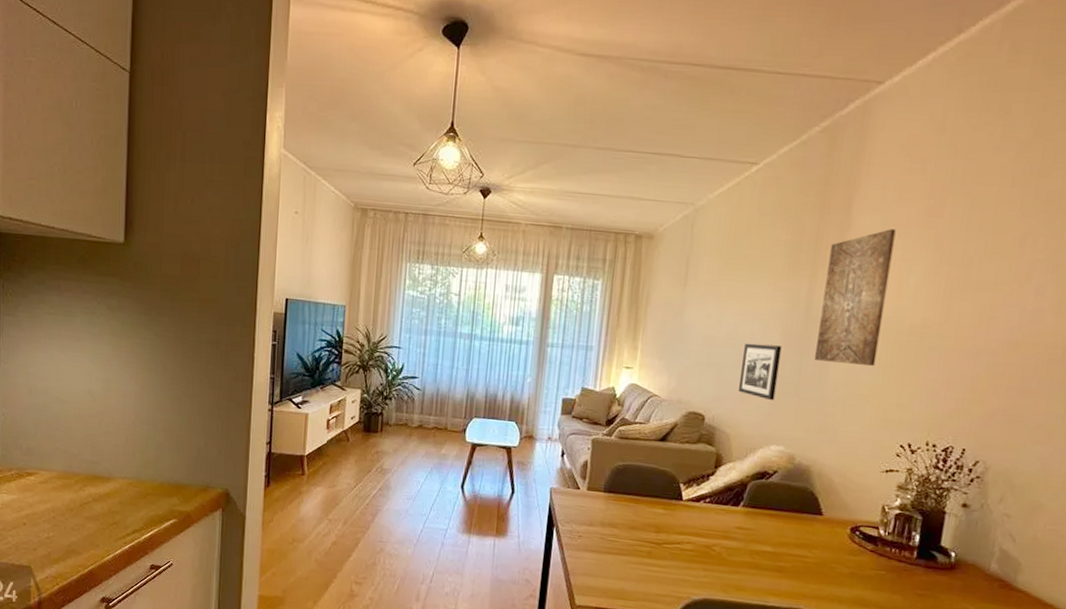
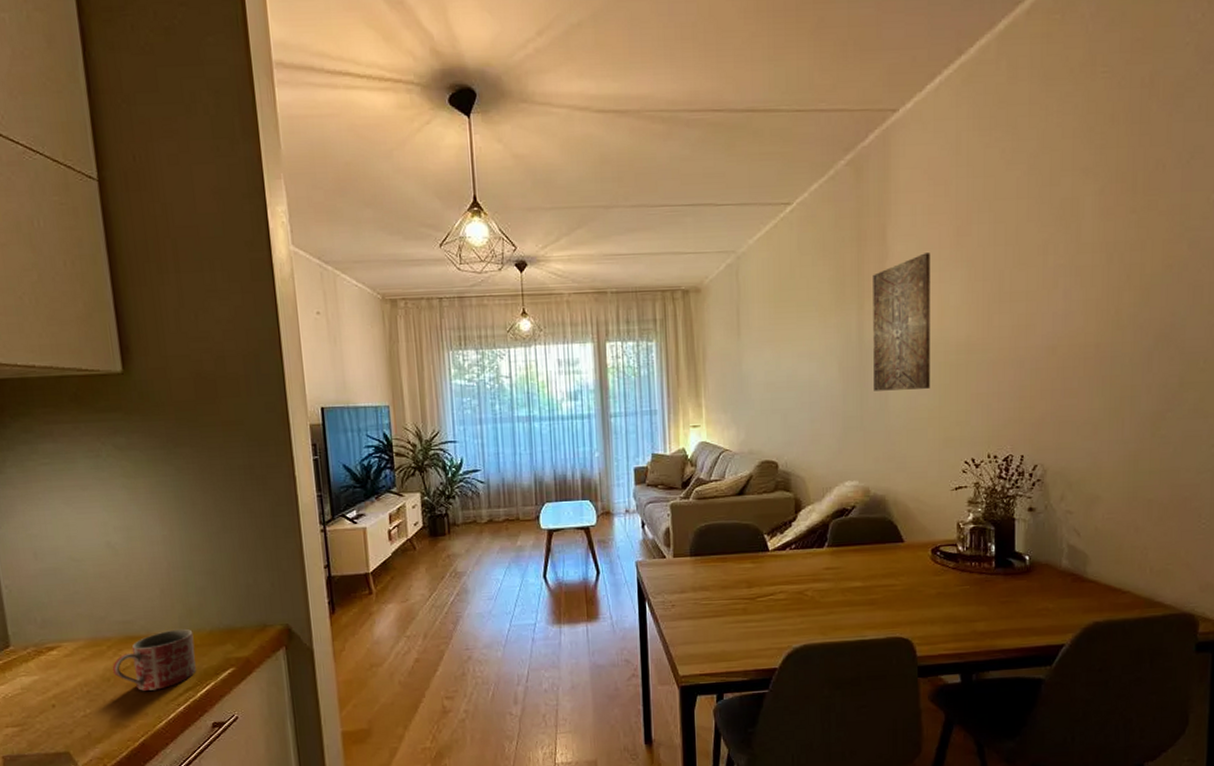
mug: none [76,476,147,527] -> present [112,628,196,691]
picture frame: present [737,343,782,400] -> none [805,382,842,437]

